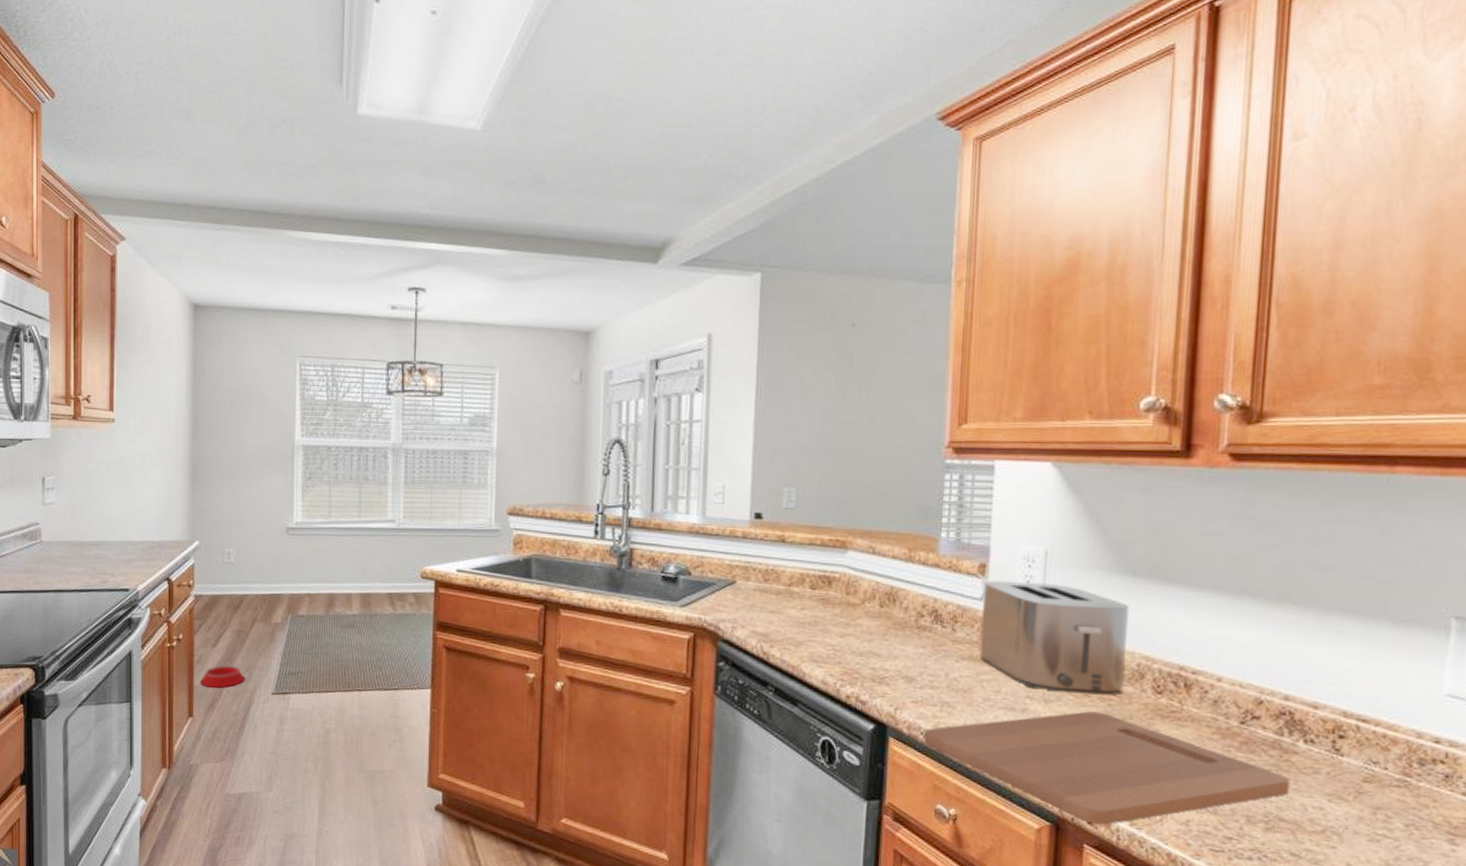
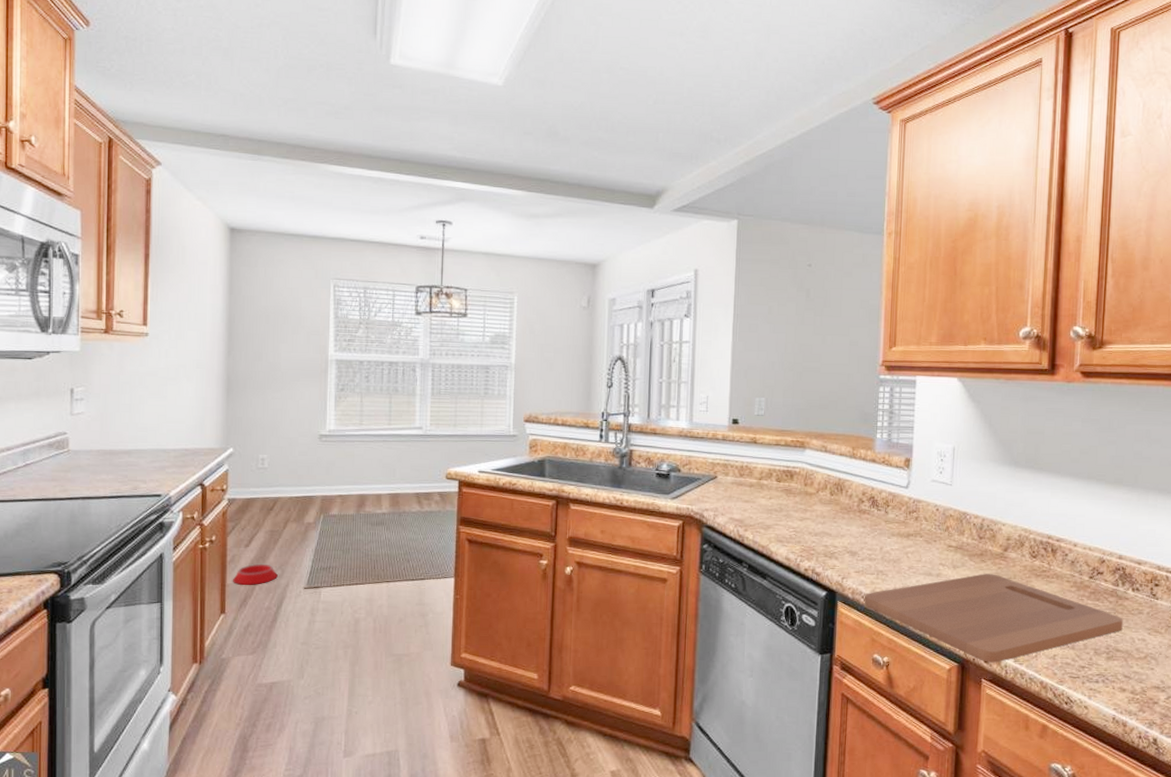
toaster: present [979,580,1130,695] -> none [905,472,1014,560]

